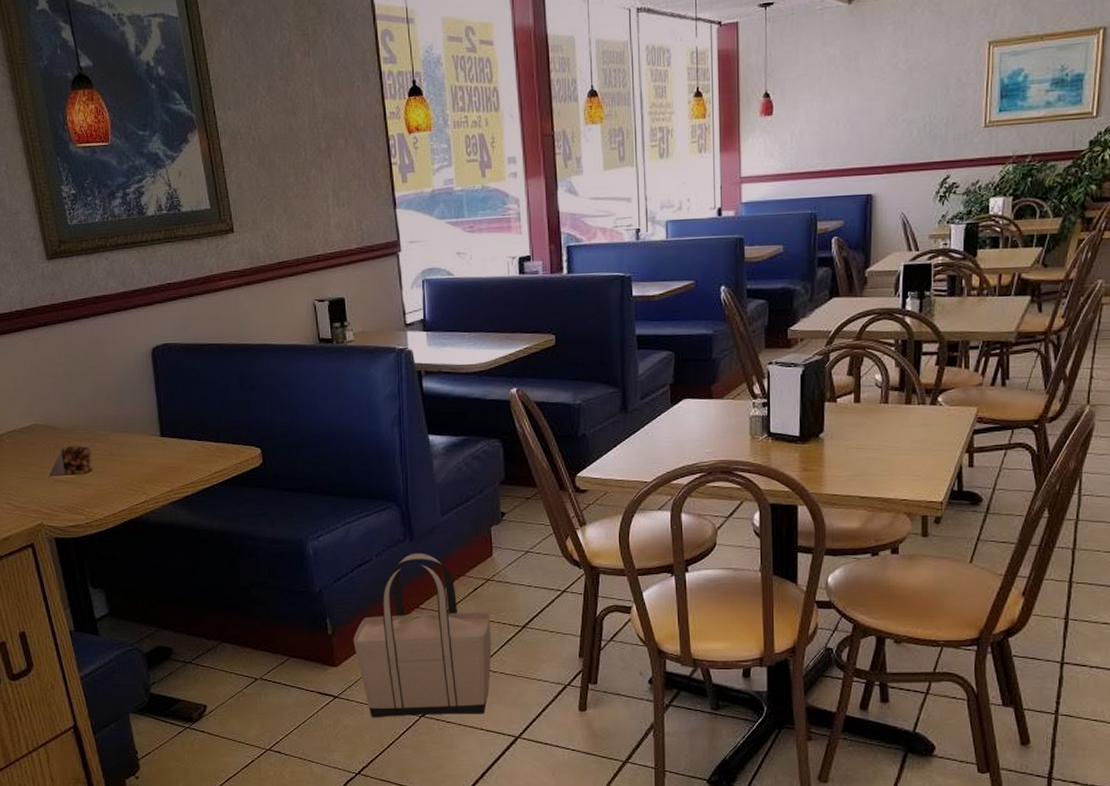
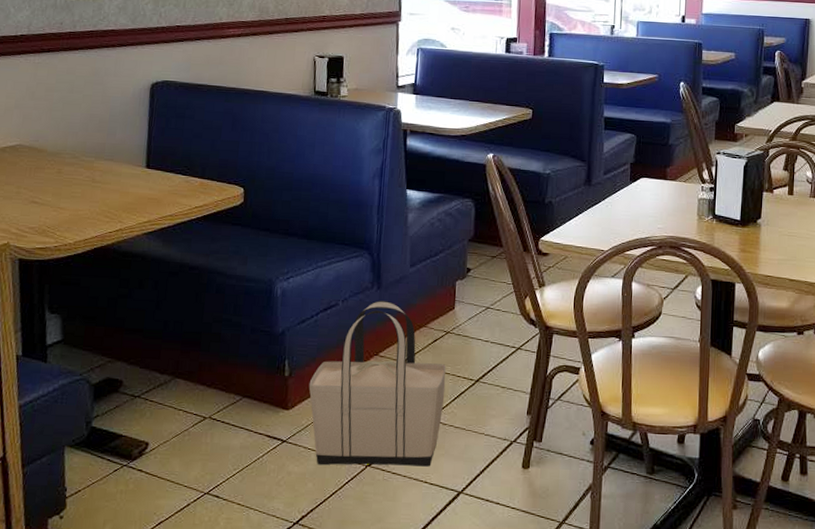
french fries: present [48,445,94,478] -> none [23,168,74,199]

